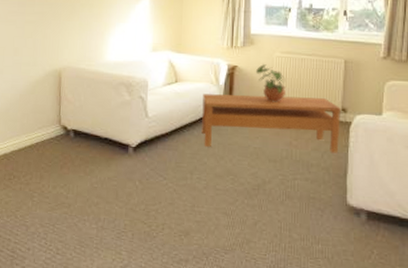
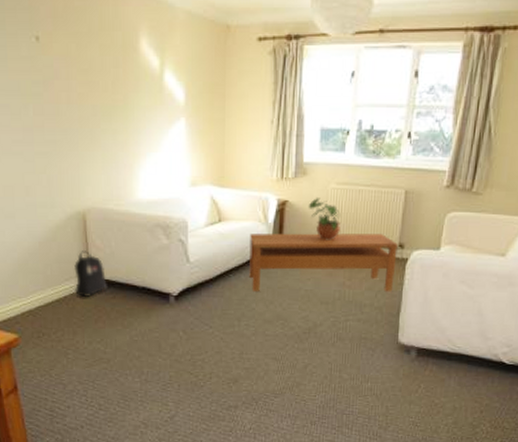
backpack: none [46,103,74,144] -> present [74,251,106,297]

